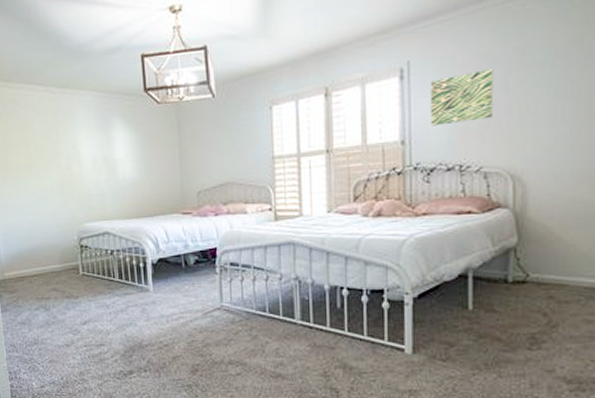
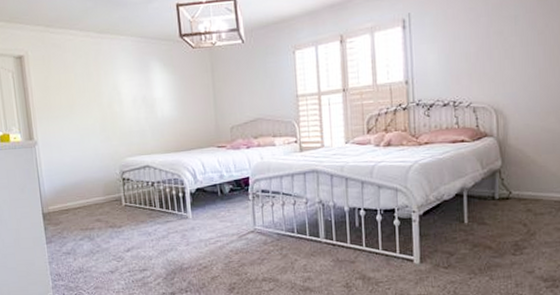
wall art: present [430,69,494,126] -> none [427,21,479,69]

